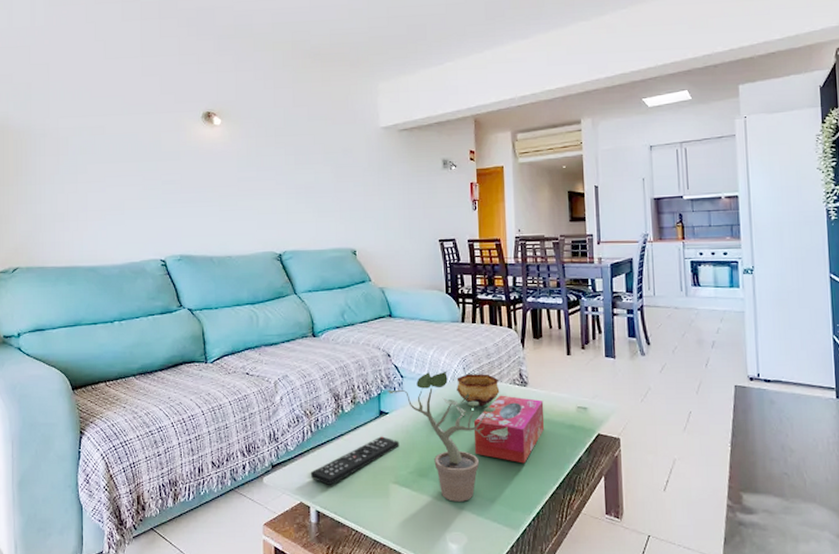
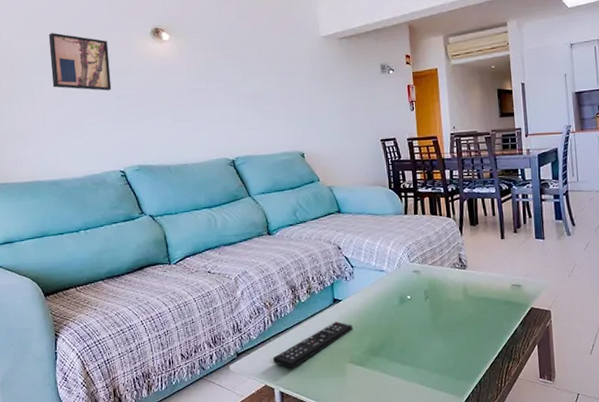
wall art: none [97,113,158,175] -> present [48,33,112,91]
potted plant: present [388,371,509,502] -> none [340,259,452,376]
bowl: present [456,374,500,407] -> none [402,260,442,290]
tissue box: present [473,395,545,464] -> none [419,278,484,338]

